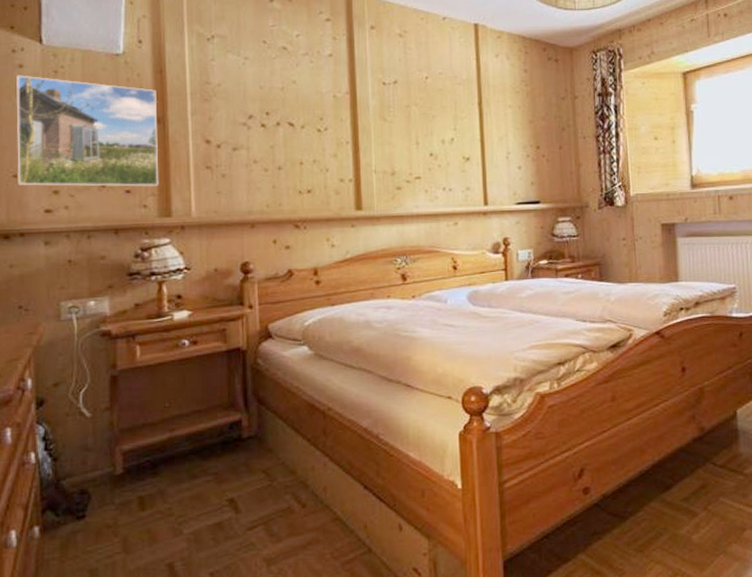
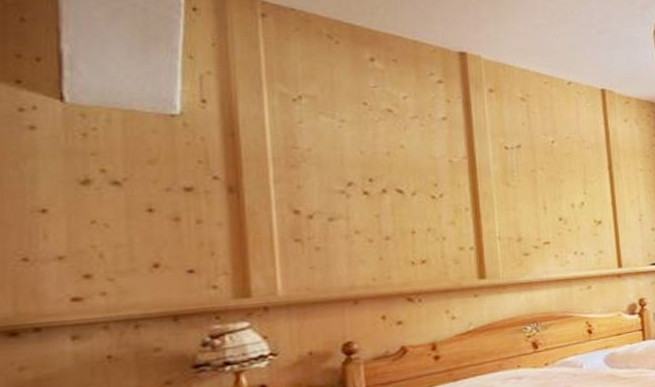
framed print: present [16,75,159,187] -> none [26,138,233,271]

